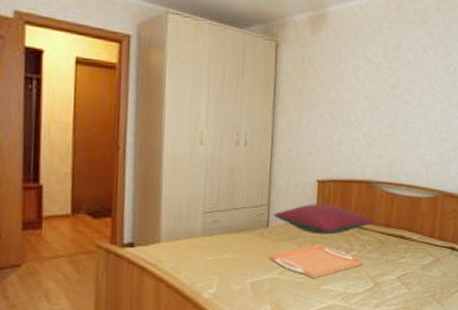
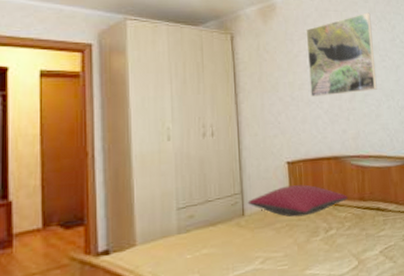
serving tray: present [269,244,364,279] -> none [248,227,344,265]
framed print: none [351,34,427,119] -> present [306,12,377,97]

